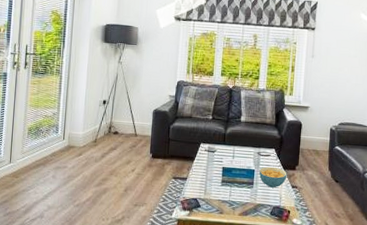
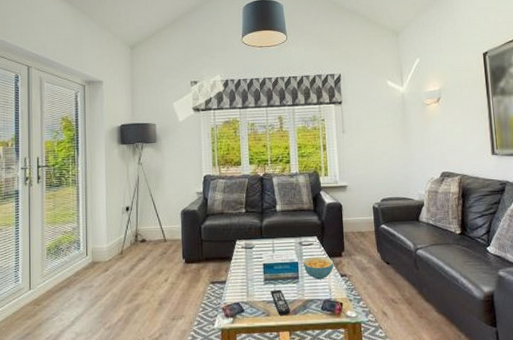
remote control: none [226,191,242,216] -> present [271,289,290,316]

